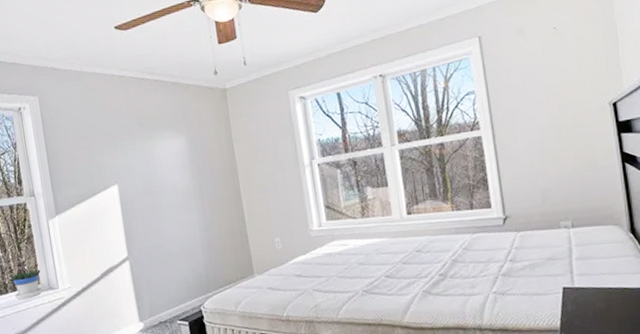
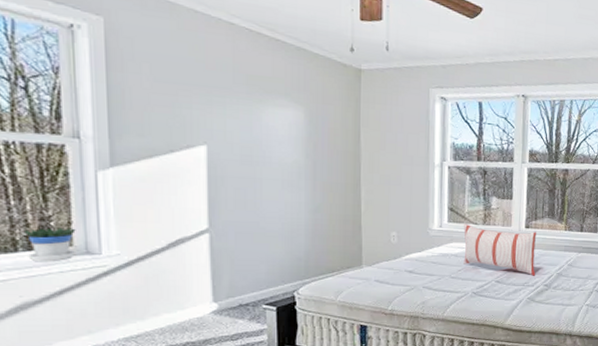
pillow: none [342,217,428,266] -> present [463,223,536,276]

